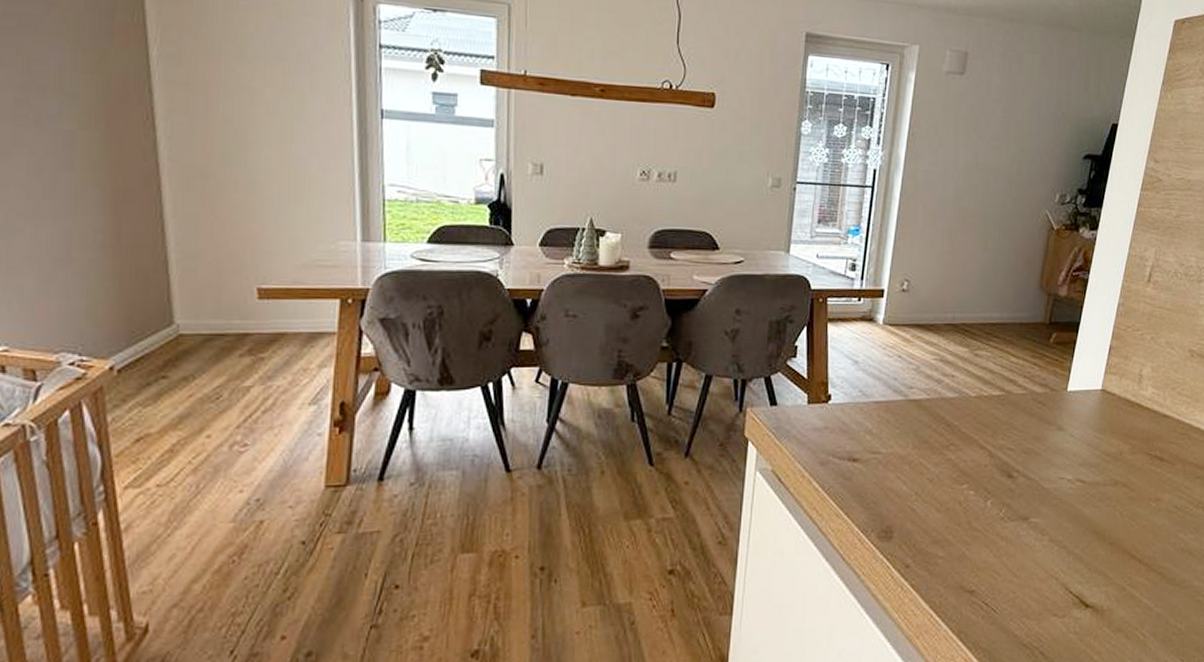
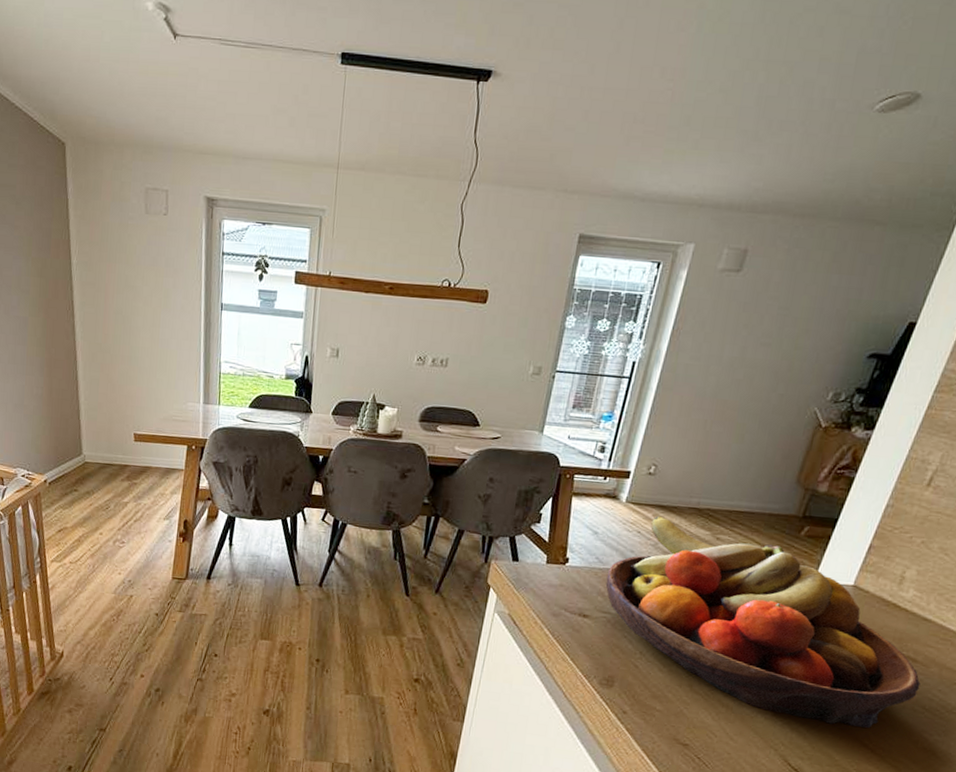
fruit bowl: none [872,336,1170,540] -> present [605,515,921,728]

